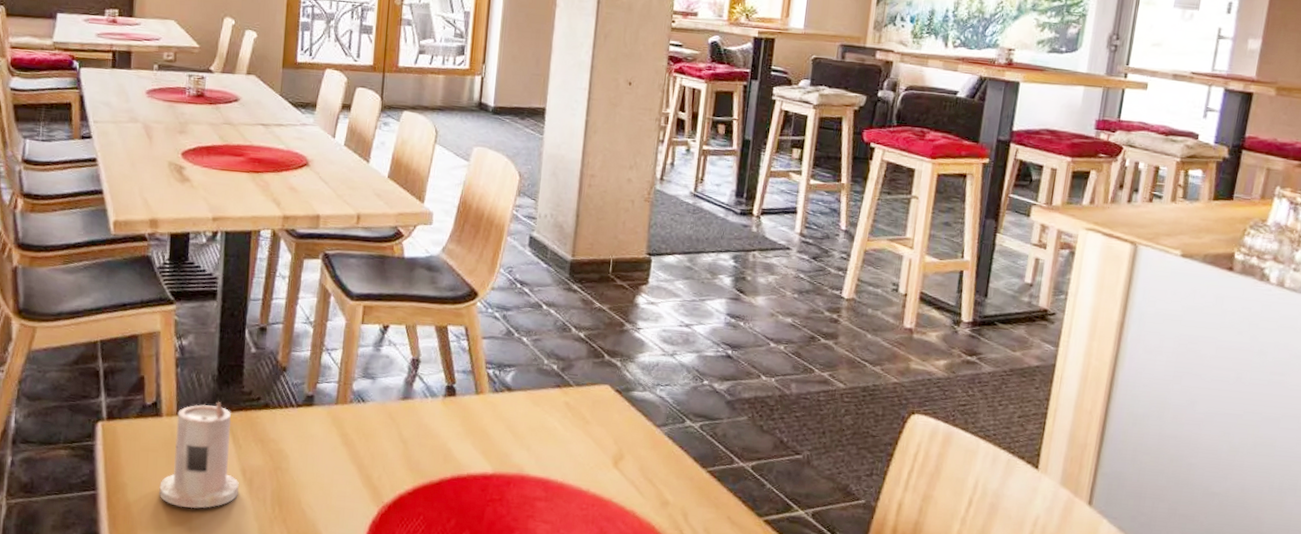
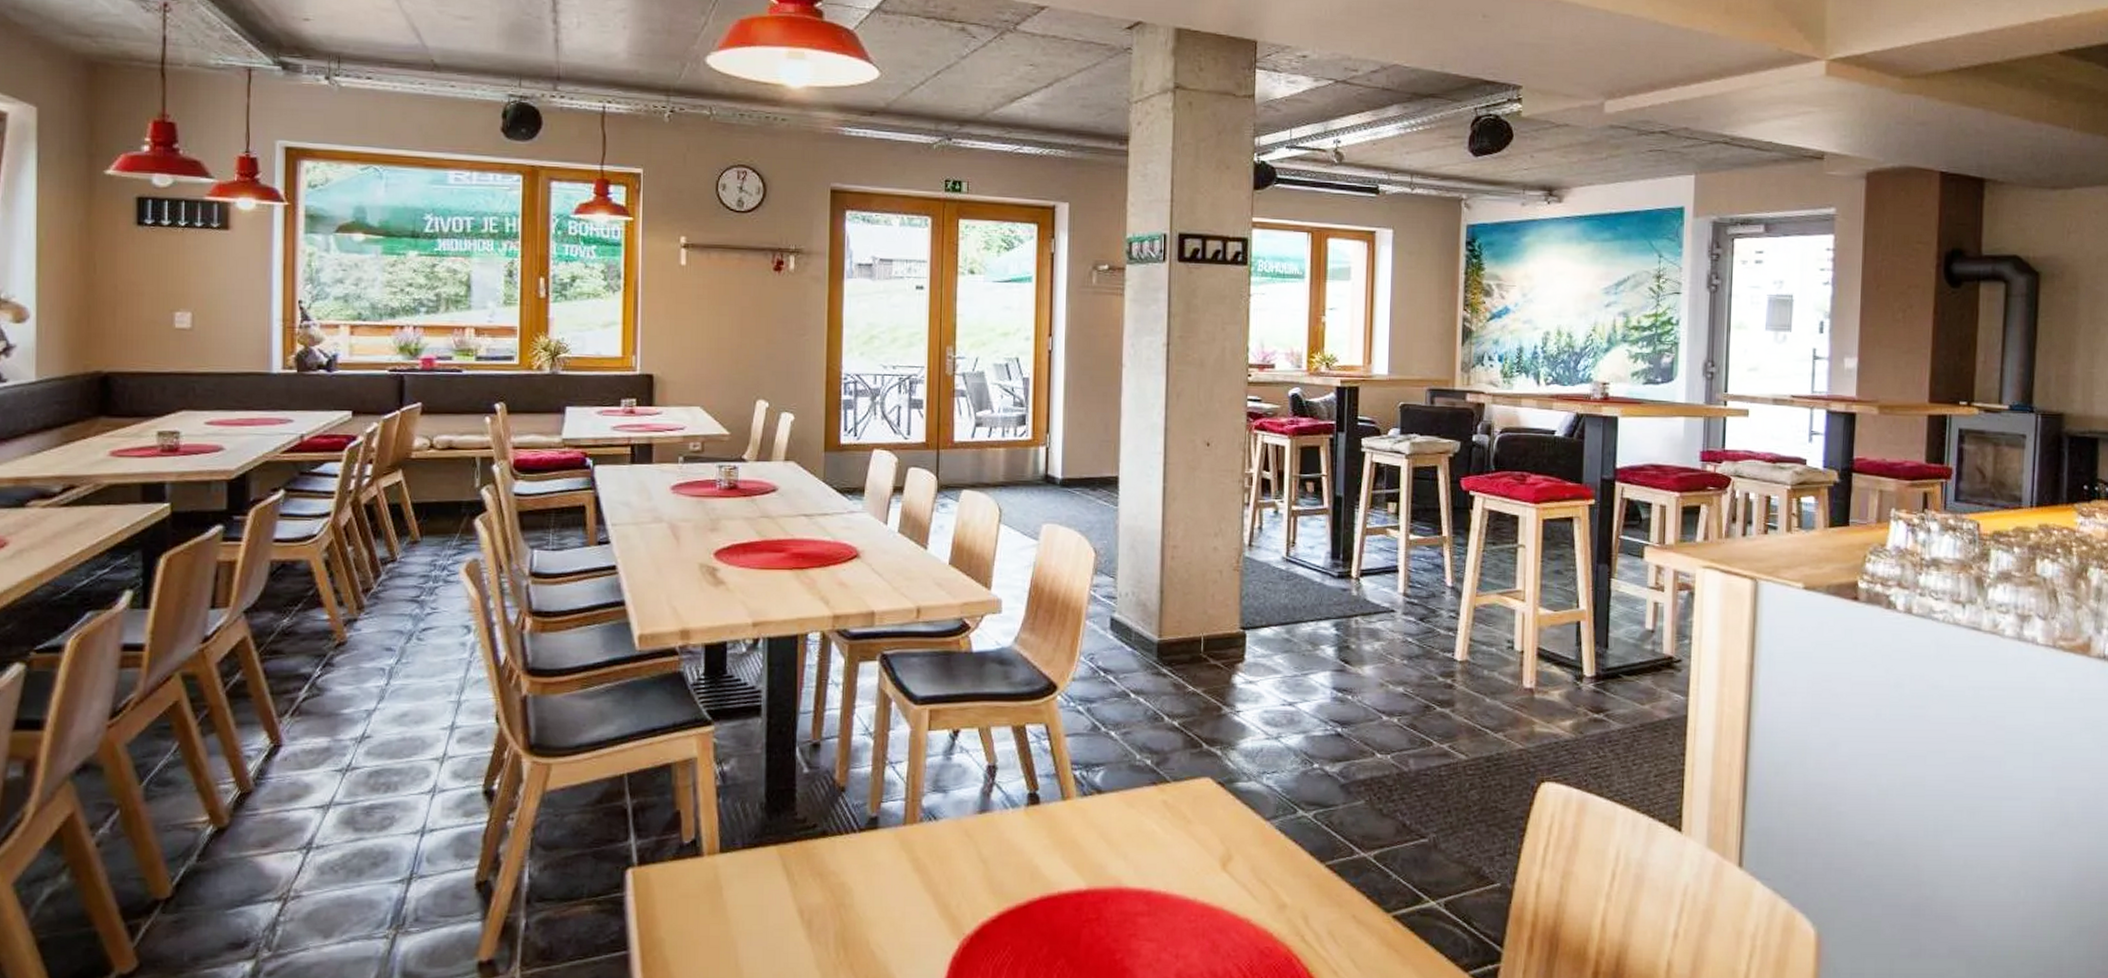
candle: present [159,402,239,509] -> none [703,833,796,962]

